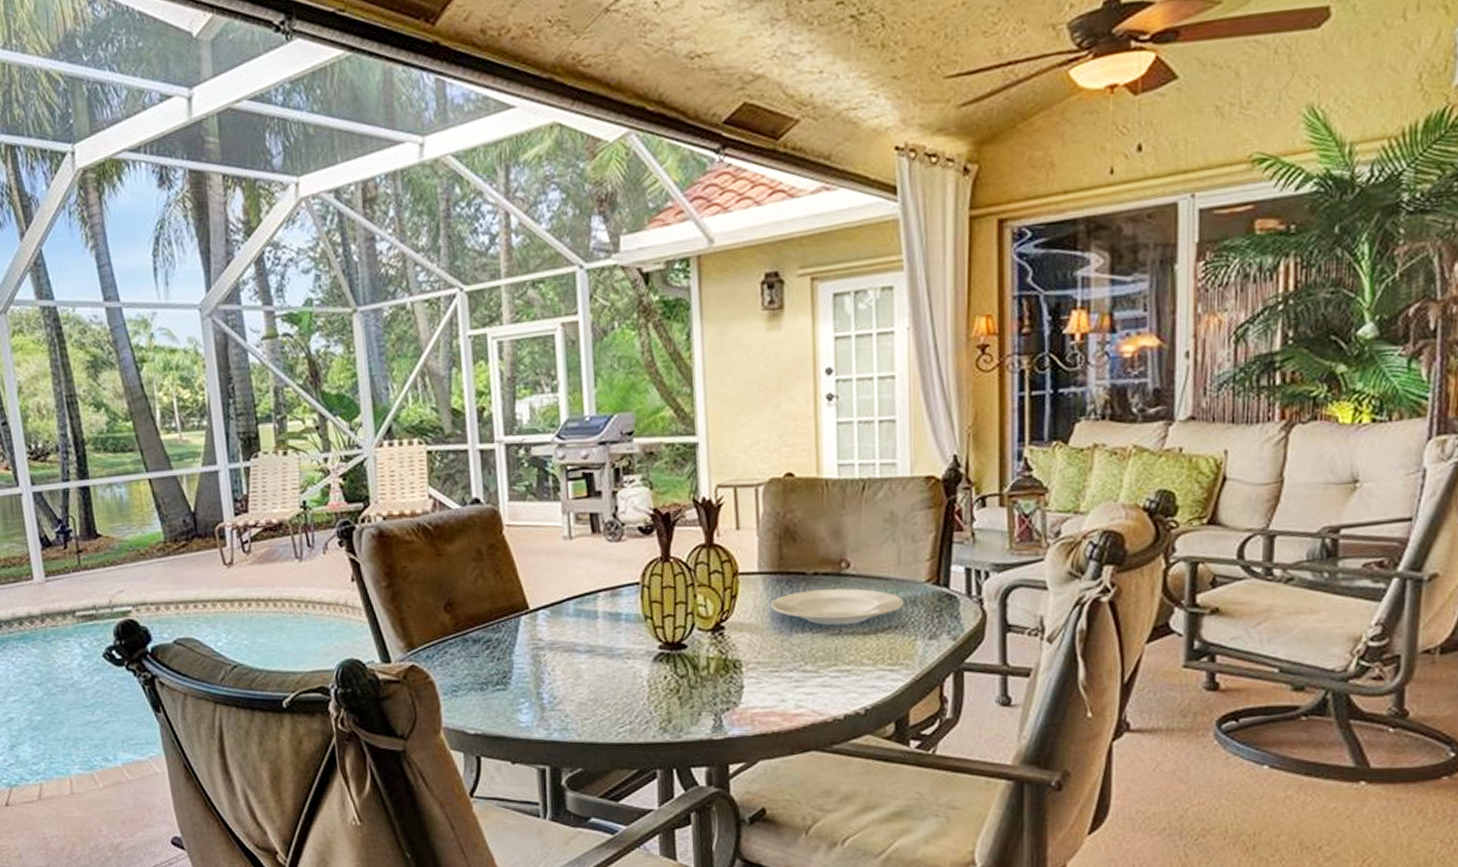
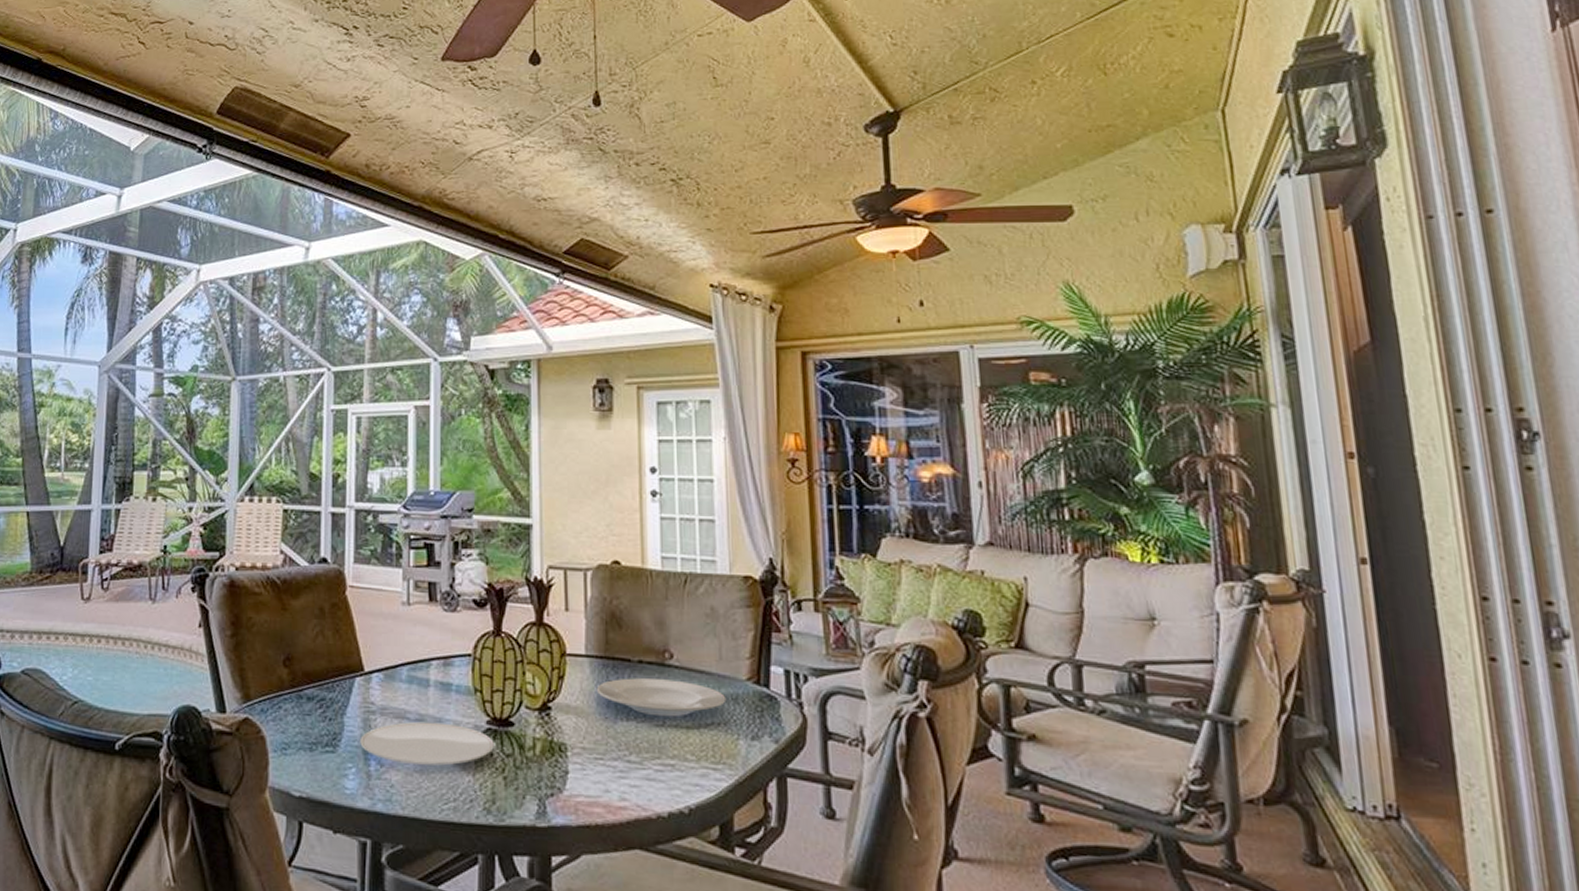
plate: none [531,651,668,695] -> present [360,721,494,766]

